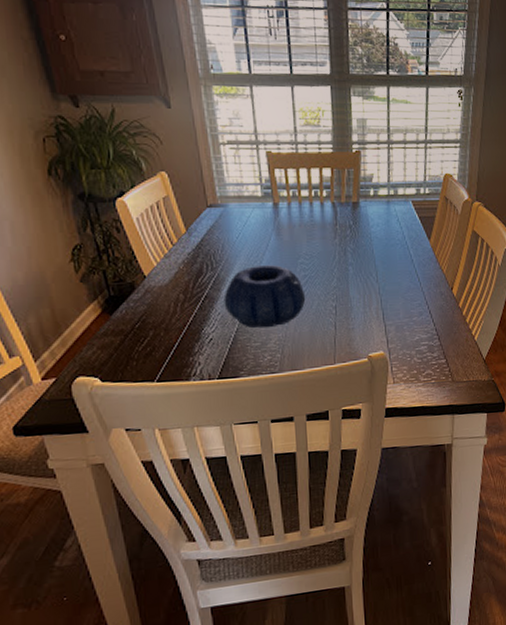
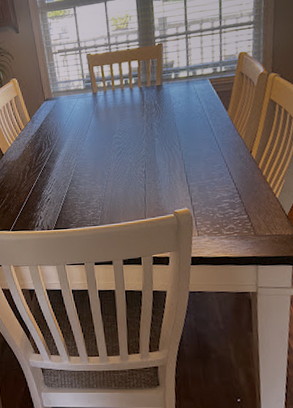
decorative bowl: present [223,265,306,328] -> none [57,140,120,190]

